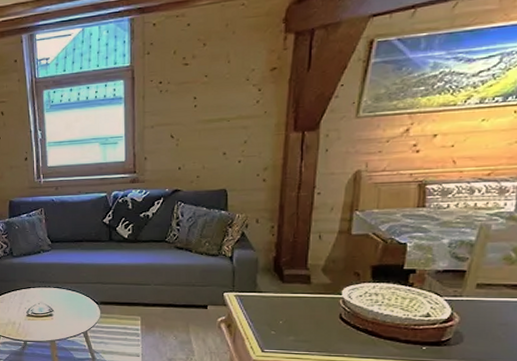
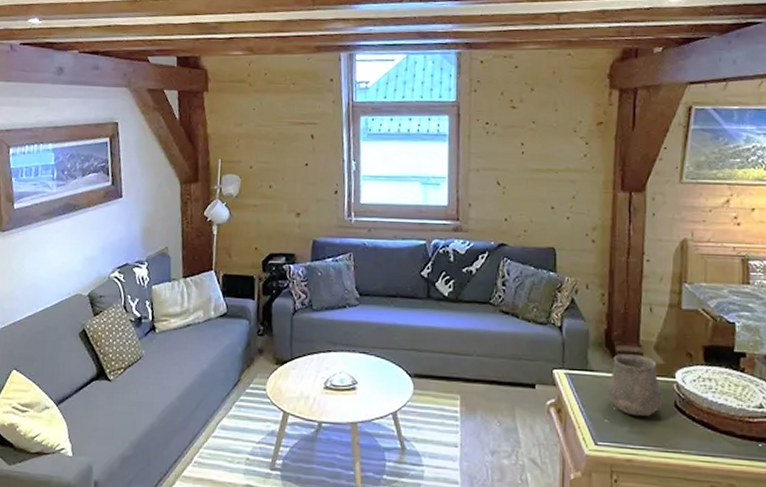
ceramic cup: none [275,276,328,328] -> present [607,353,663,417]

